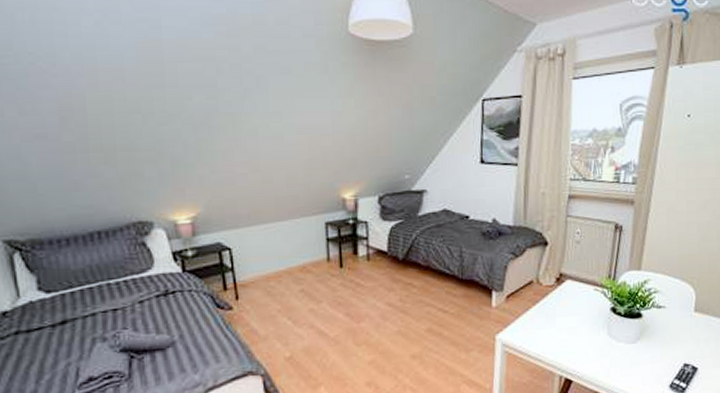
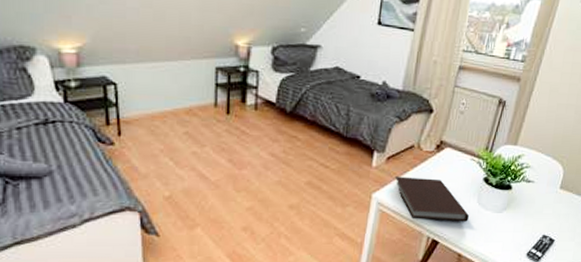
notebook: none [517,313,601,359] -> present [395,176,469,222]

